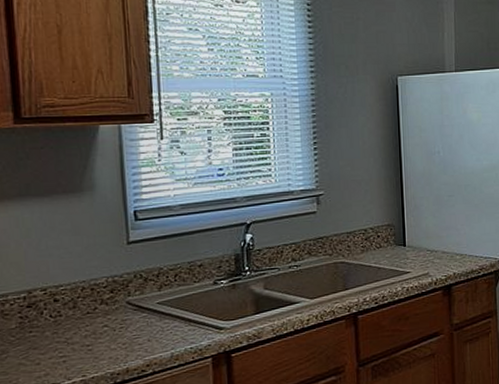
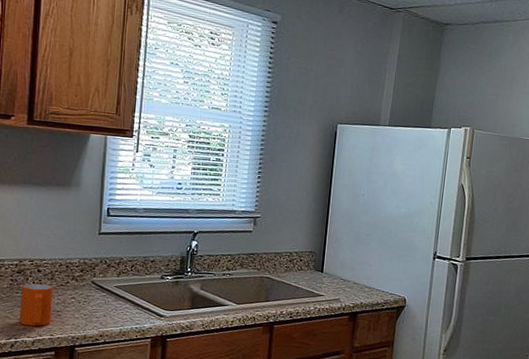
mug: none [35,315,80,370] -> present [19,283,53,327]

